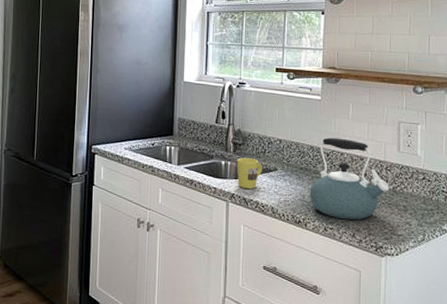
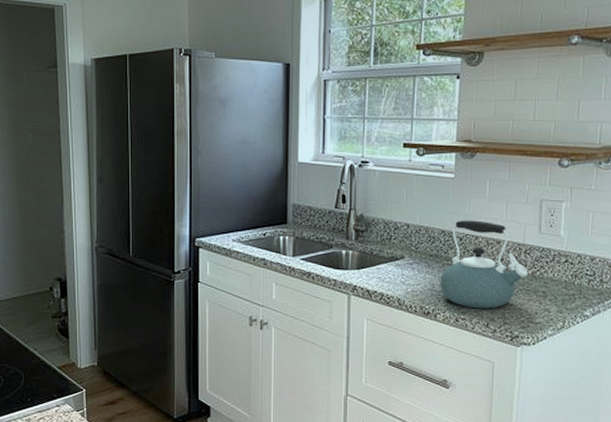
mug: present [236,157,262,190] -> none [359,245,388,280]

